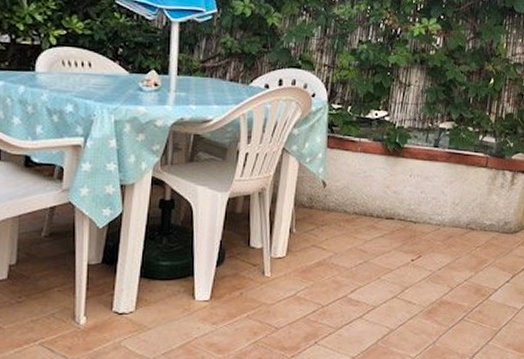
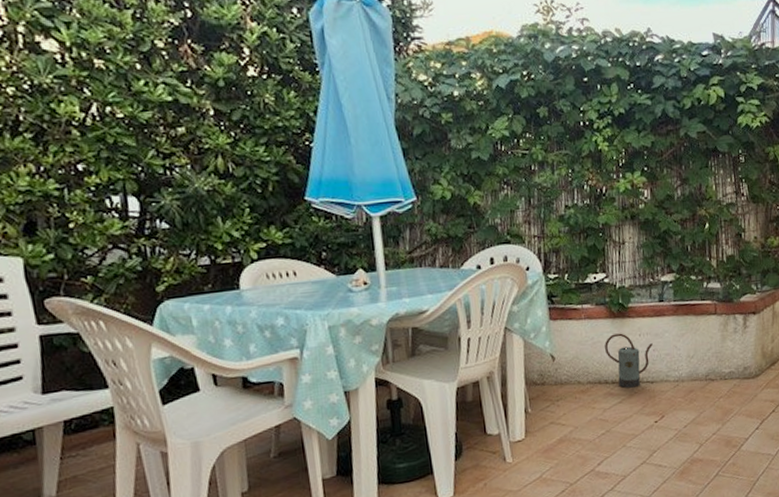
watering can: none [375,171,421,224] -> present [605,333,653,389]

